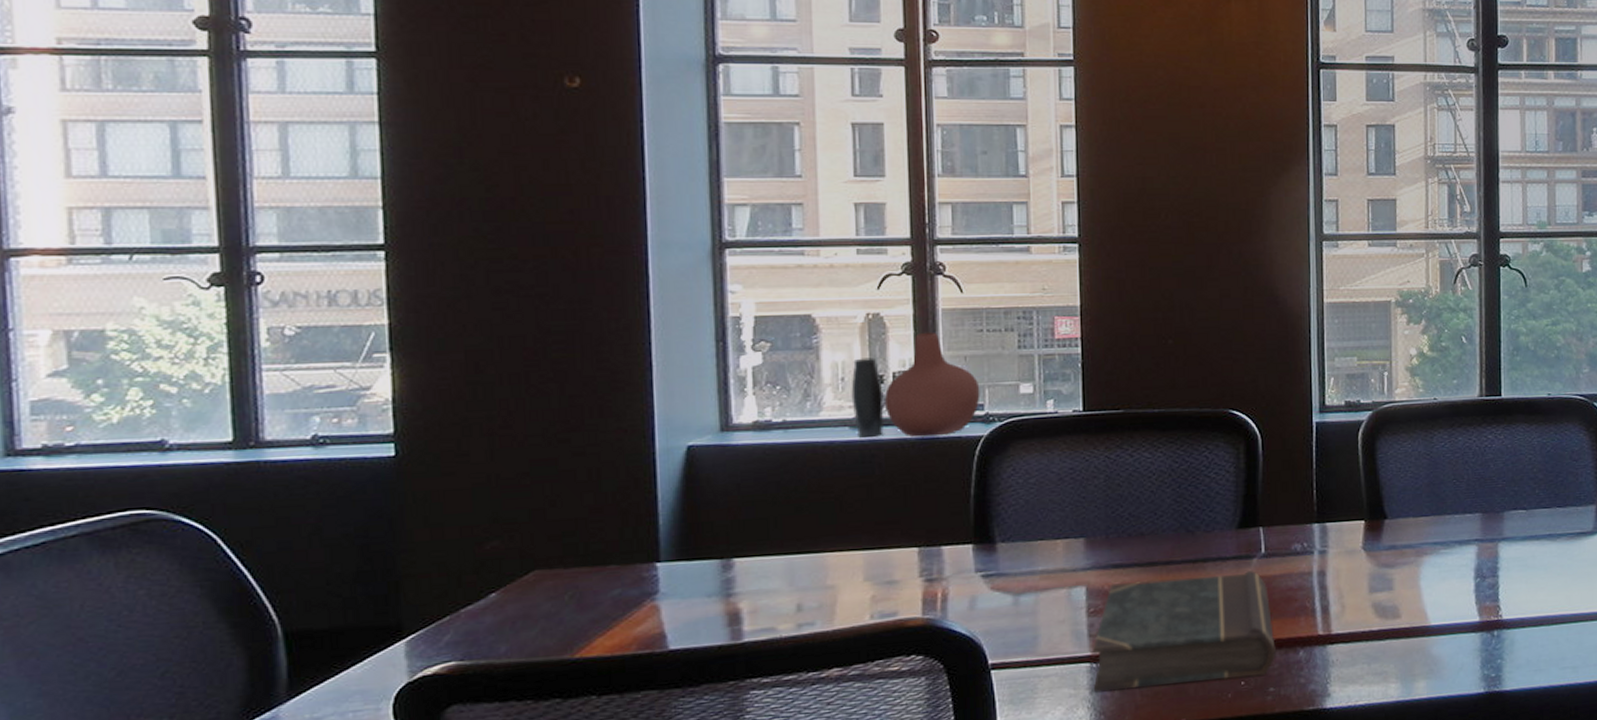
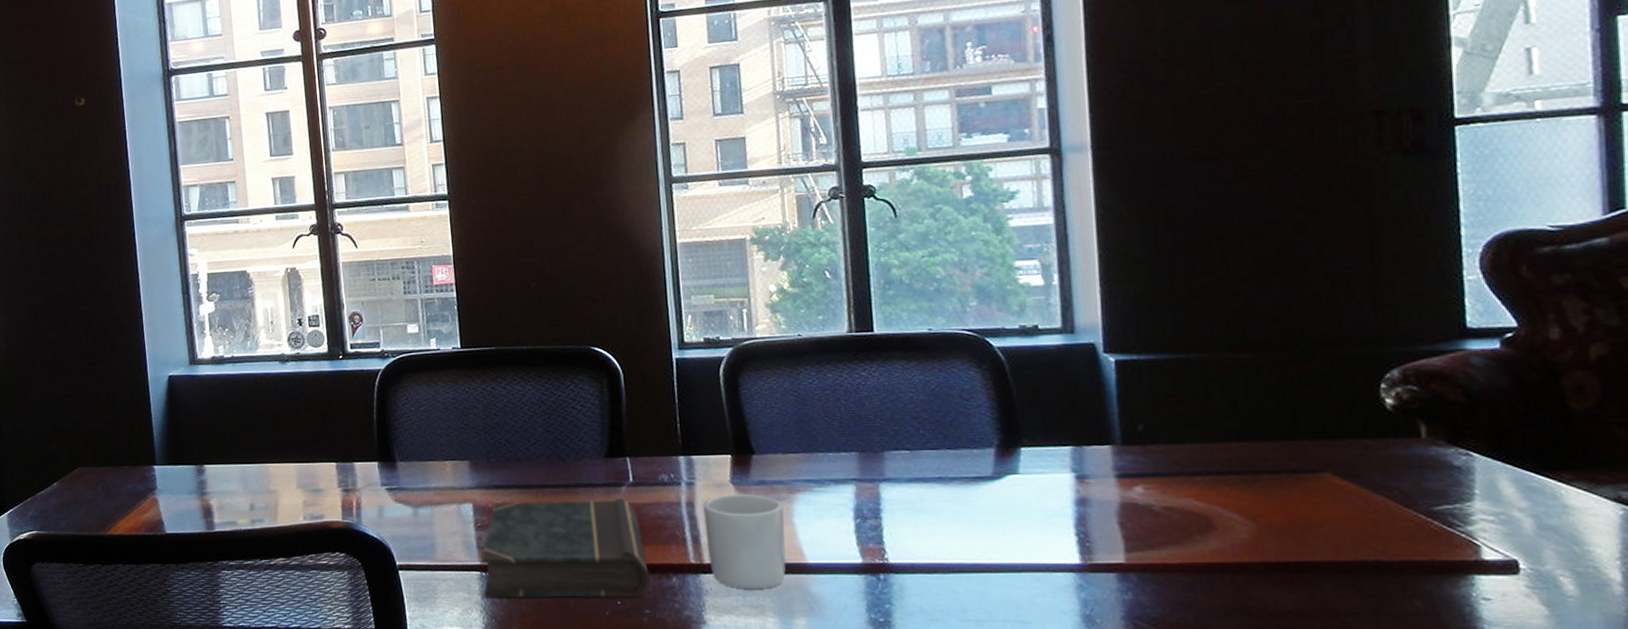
vase: present [851,357,884,438] -> none [278,304,304,370]
vase: present [884,332,980,437] -> none [303,282,376,370]
mug: none [1334,559,1411,657] -> present [703,493,787,590]

